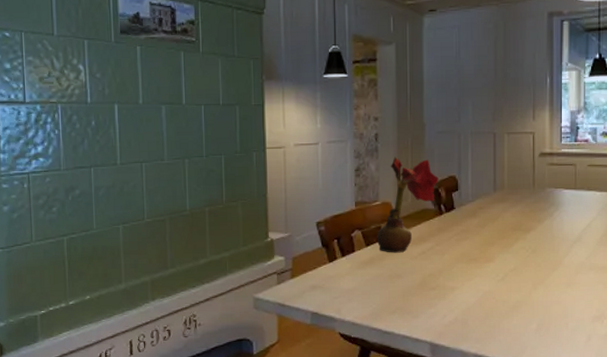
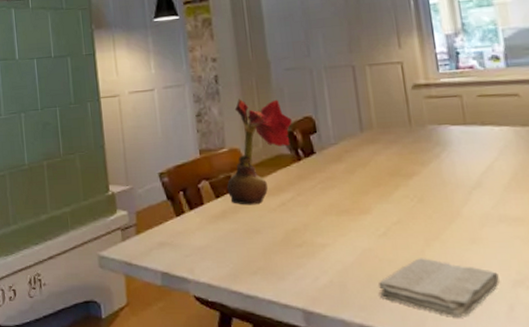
washcloth: none [492,299,583,346] -> present [378,258,500,318]

